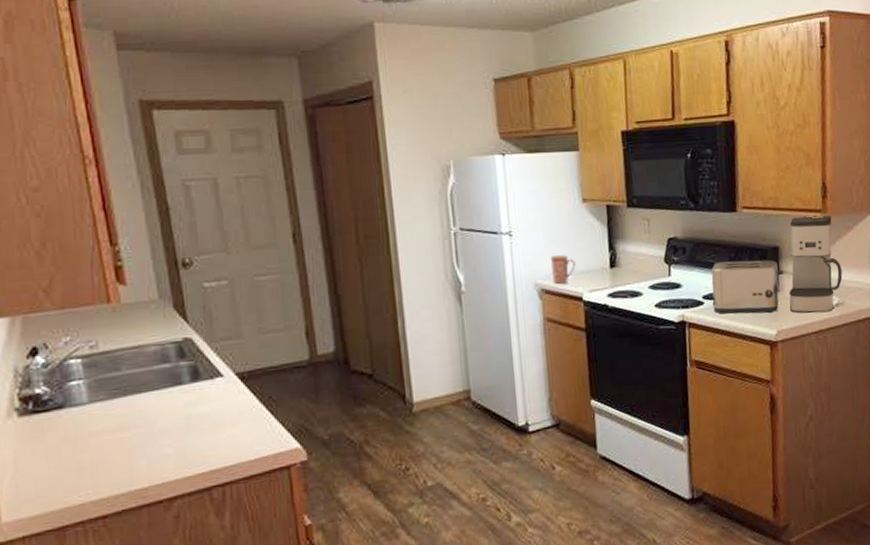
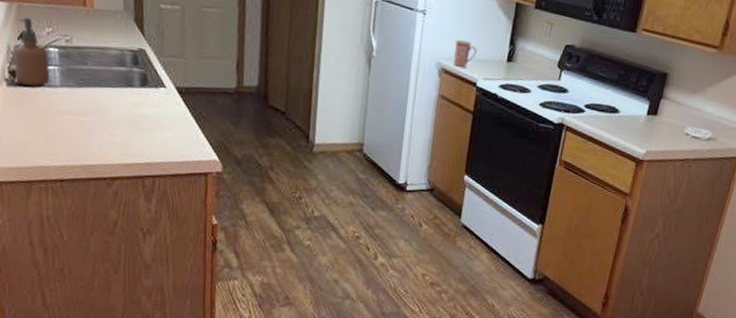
soap dispenser: none [22,329,75,412] -> present [13,17,50,87]
toaster: present [711,260,783,314] -> none [592,76,666,133]
coffee maker: present [789,216,843,314] -> none [663,48,726,144]

